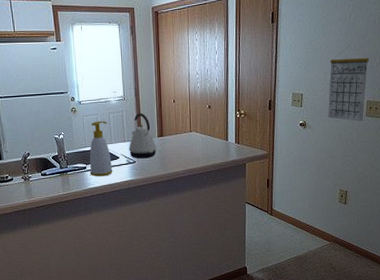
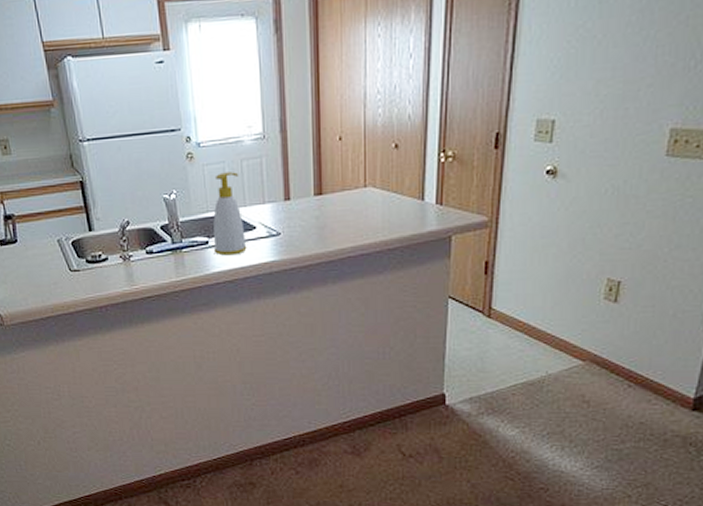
kettle: present [129,113,157,159] -> none [271,158,313,230]
calendar: present [327,45,370,122] -> none [596,31,683,166]

